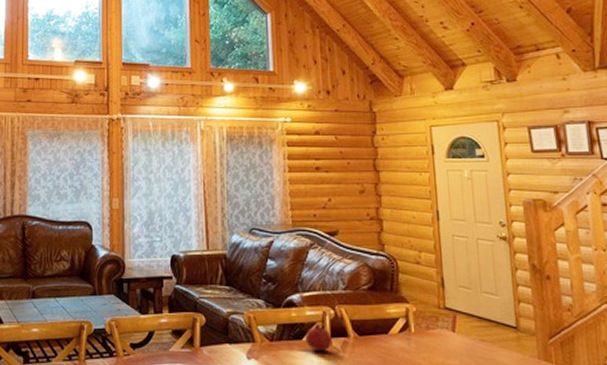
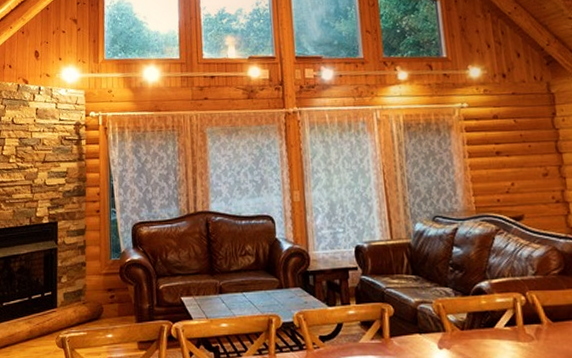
fruit: present [305,323,333,352] -> none [496,310,526,339]

